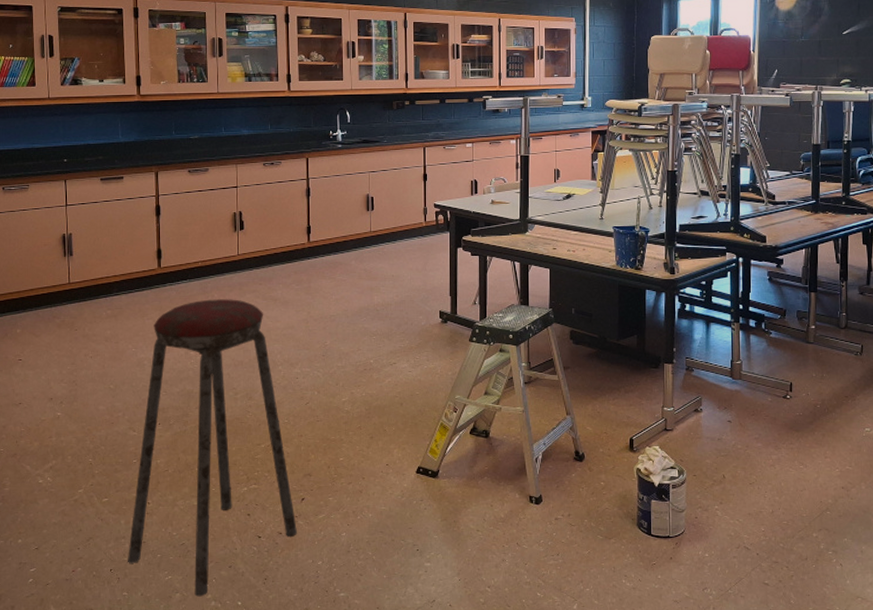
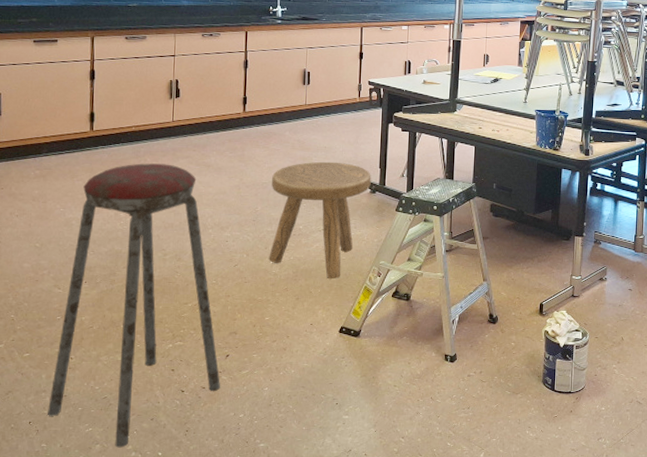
stool: none [340,291,442,416] -> present [268,161,371,280]

